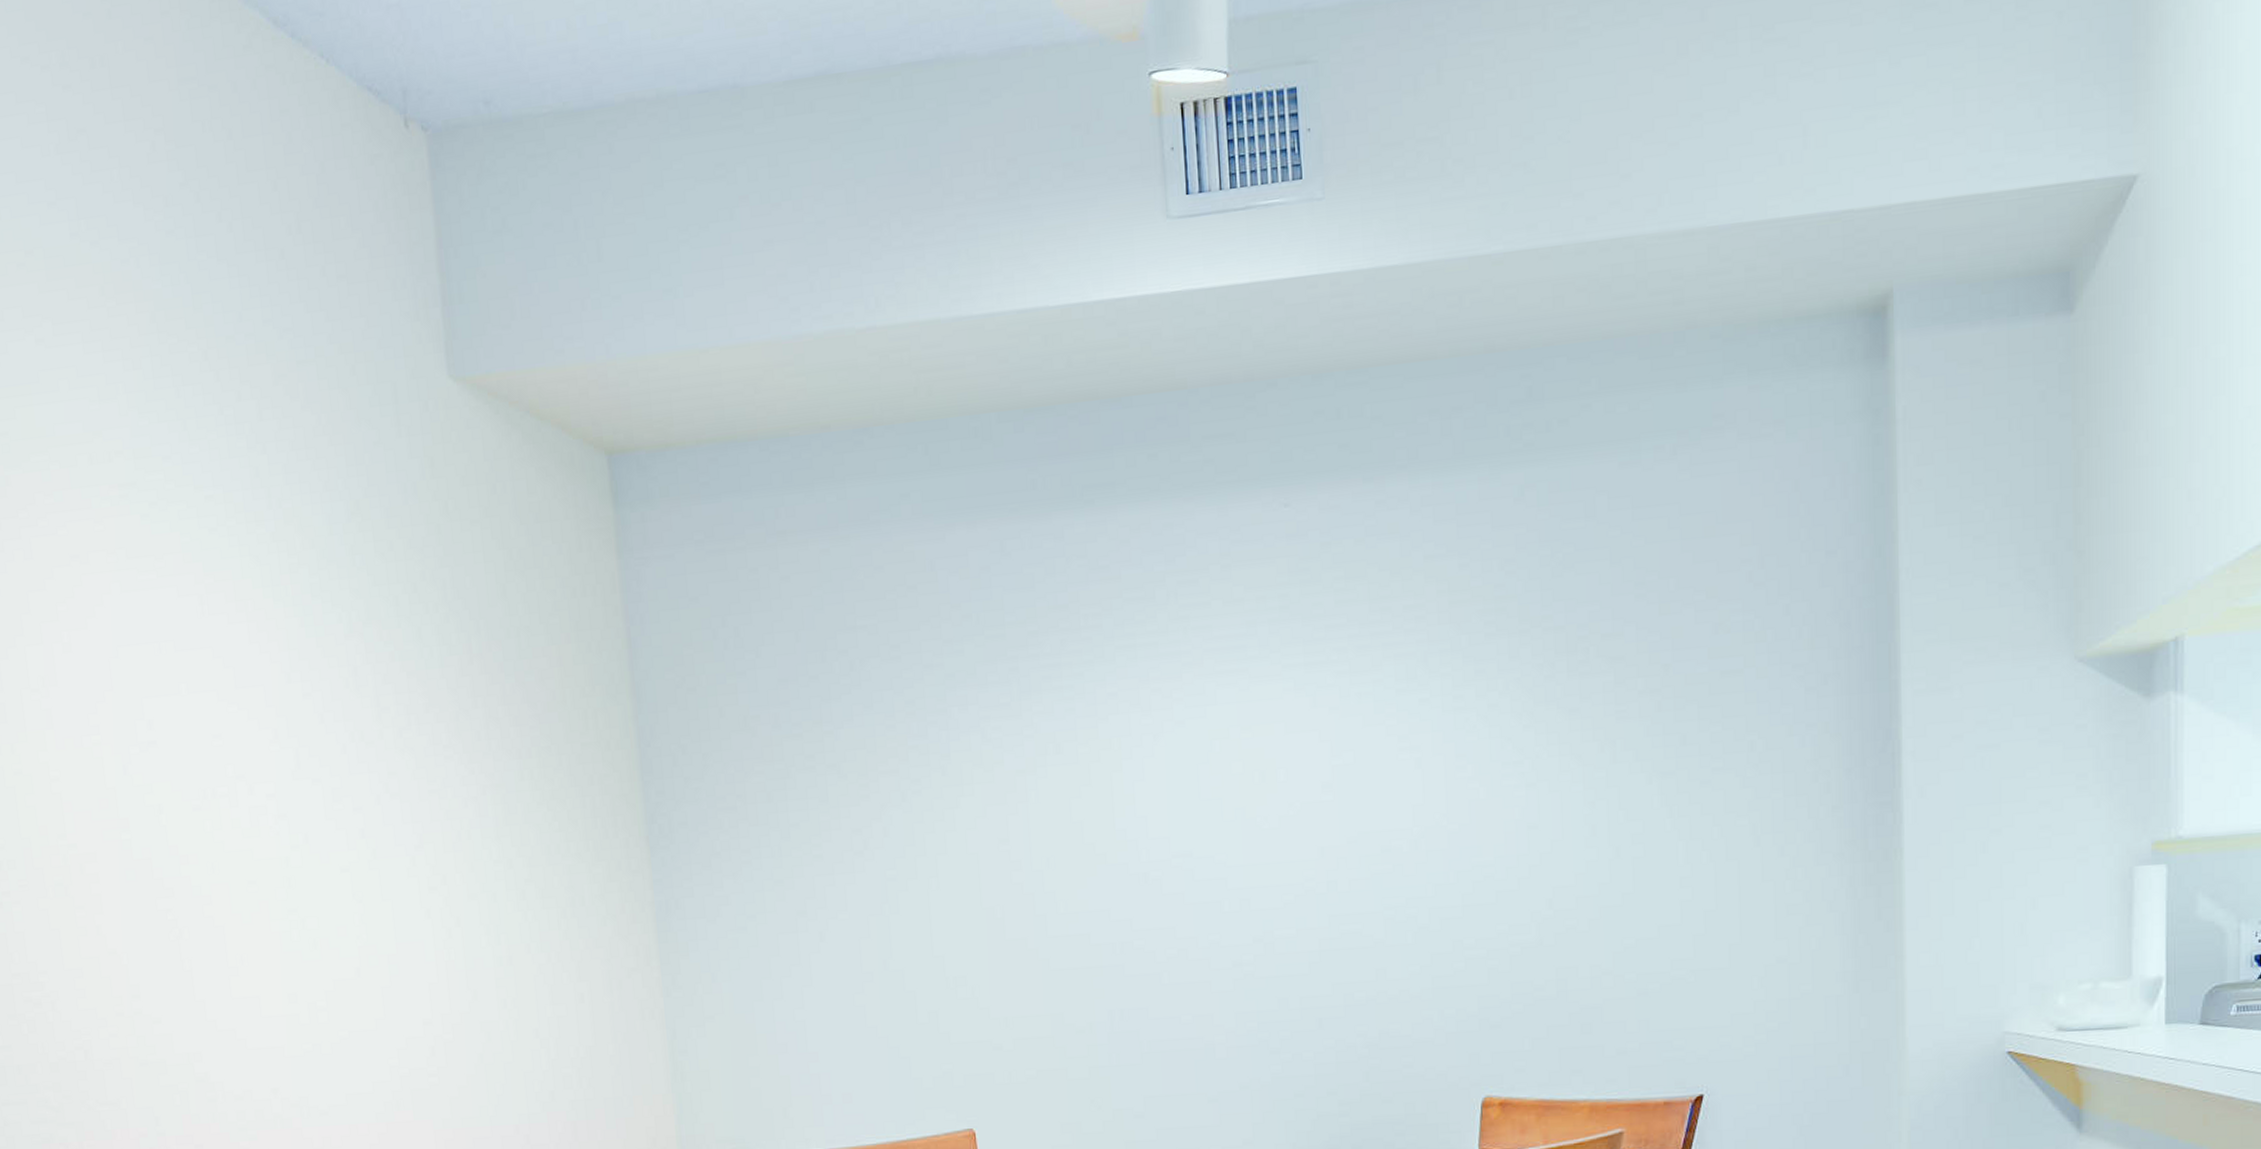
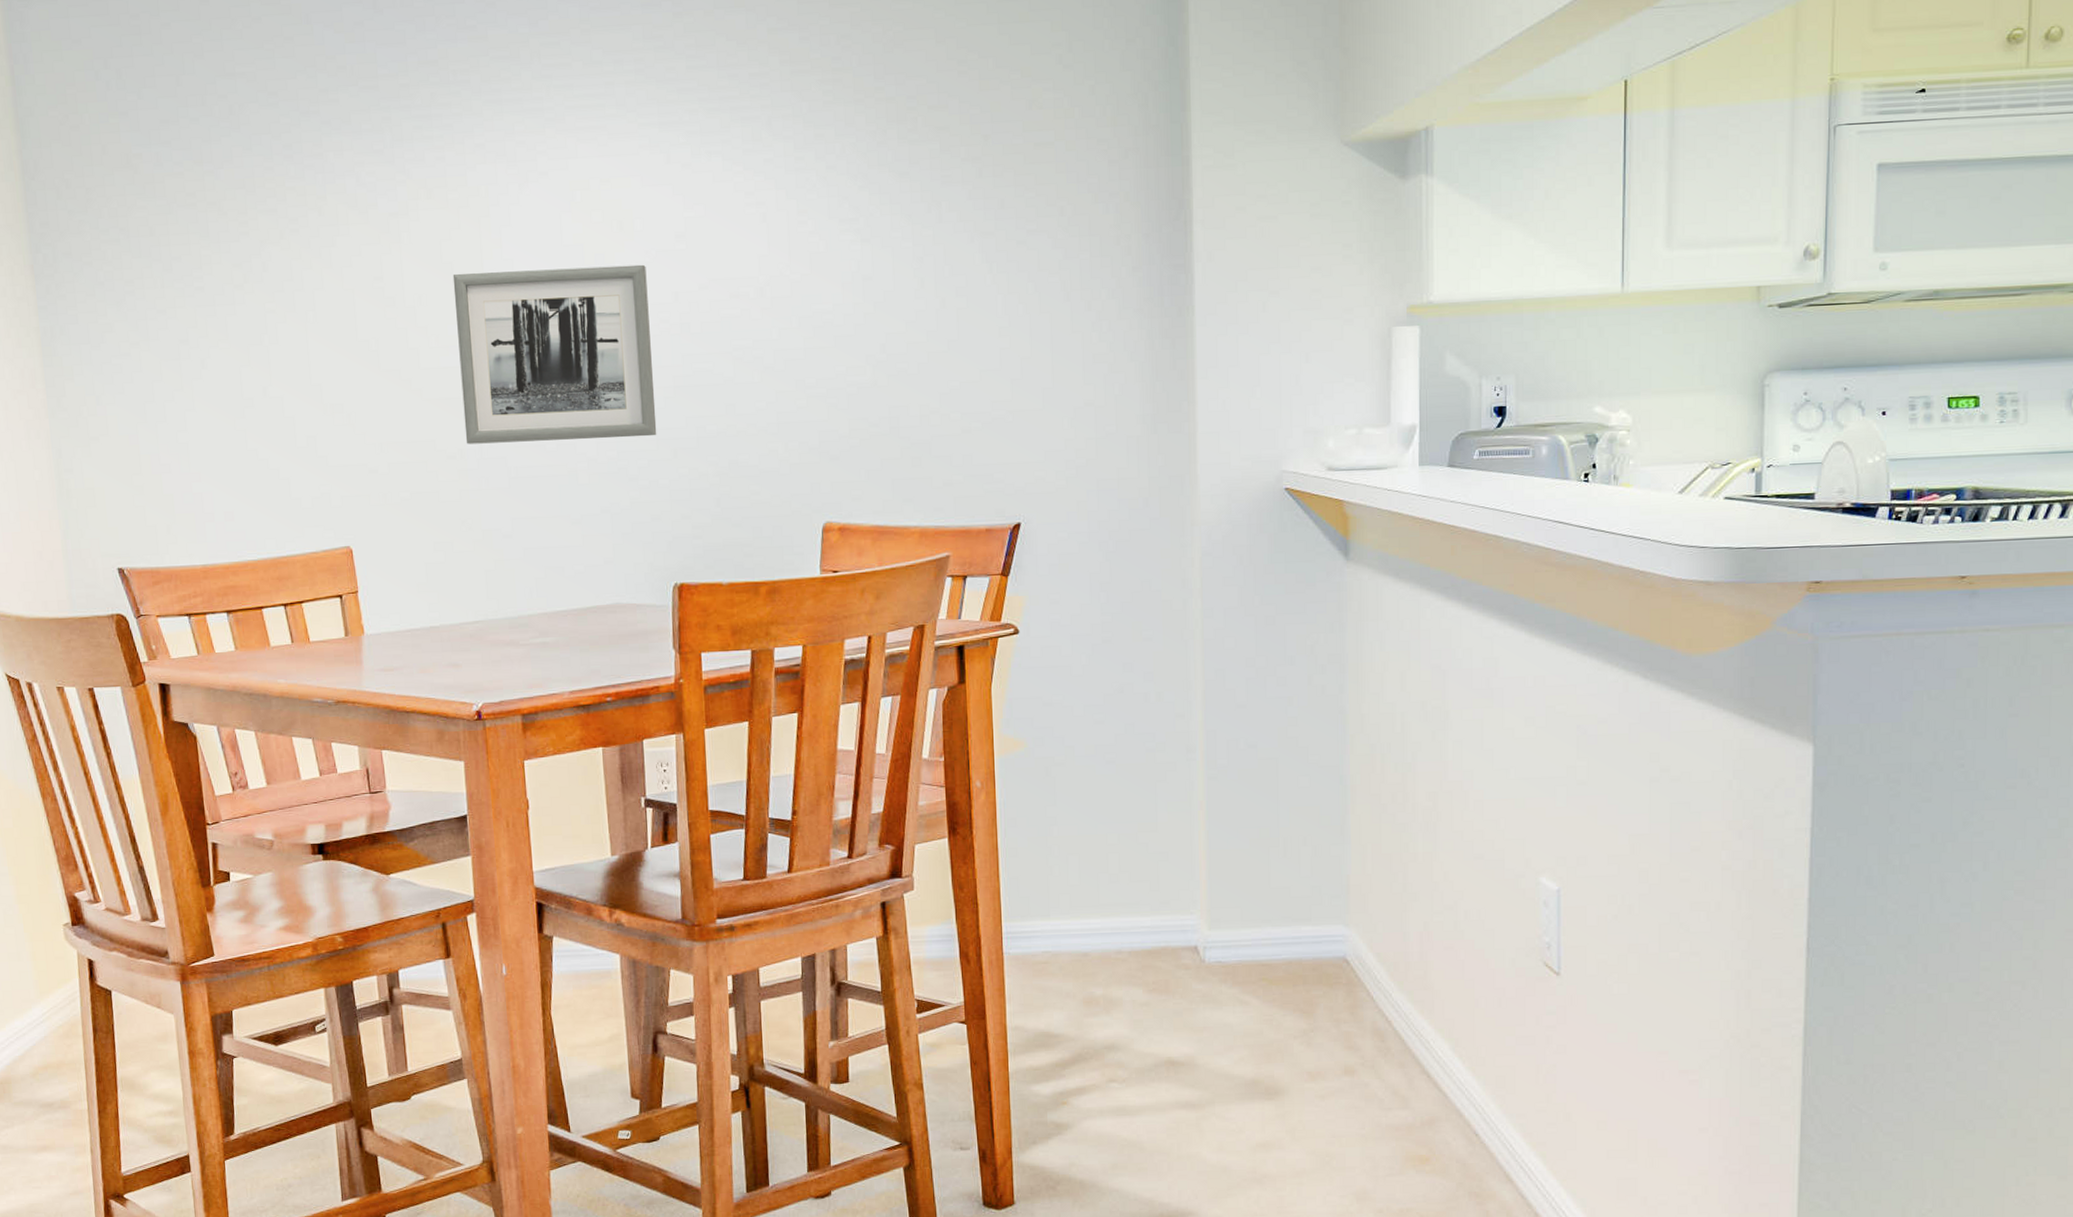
wall art: none [1082,818,1301,1018] -> present [452,264,657,444]

